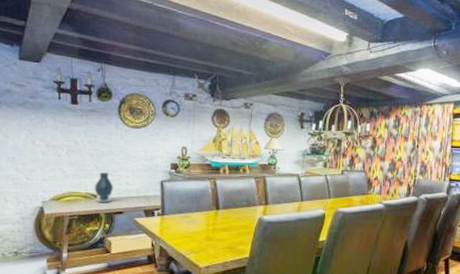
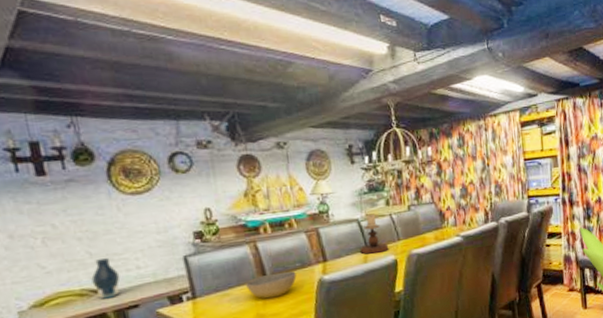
bowl: none [203,206,242,226] -> present [246,270,297,299]
candlestick: none [296,172,320,205] -> present [360,213,389,255]

